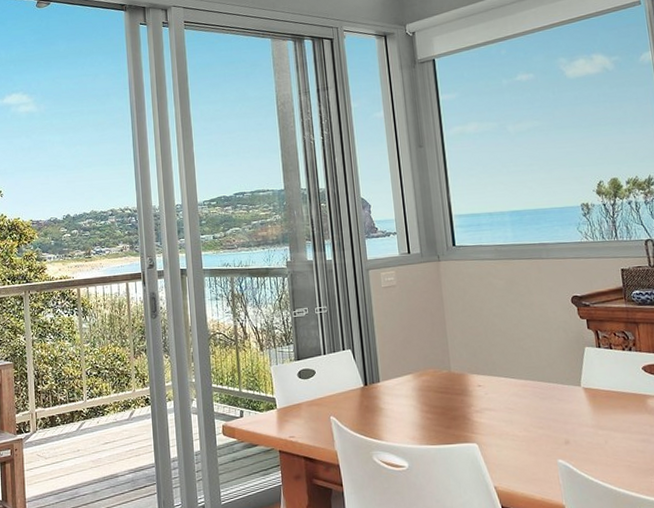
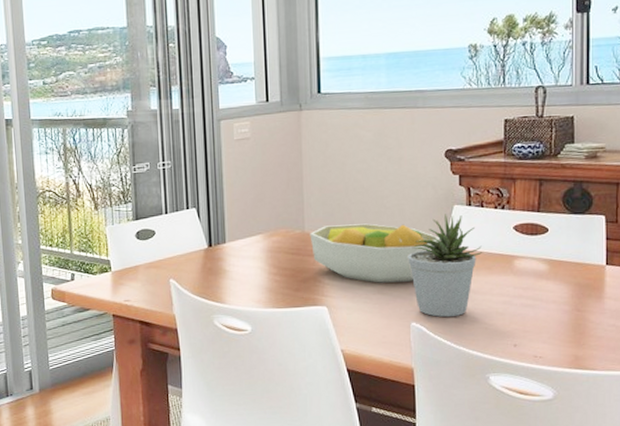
fruit bowl: none [456,364,577,421] -> present [310,223,441,283]
potted plant: none [547,355,617,455] -> present [408,214,483,318]

